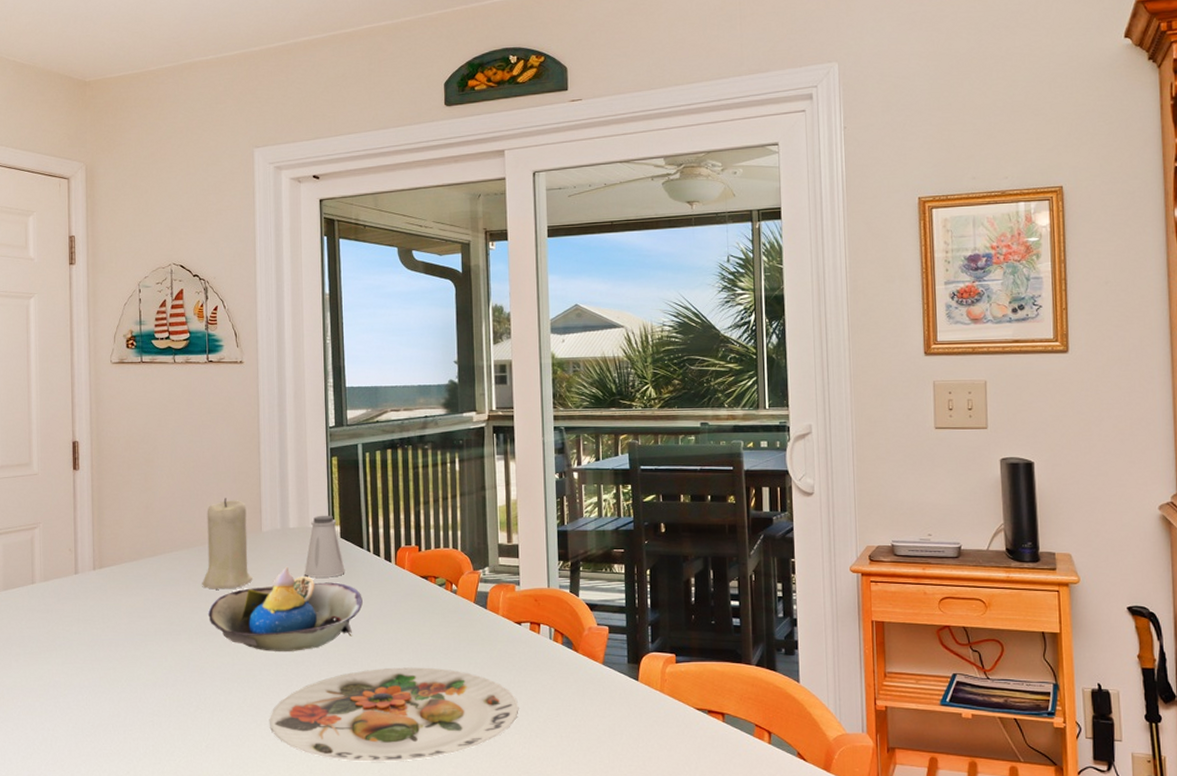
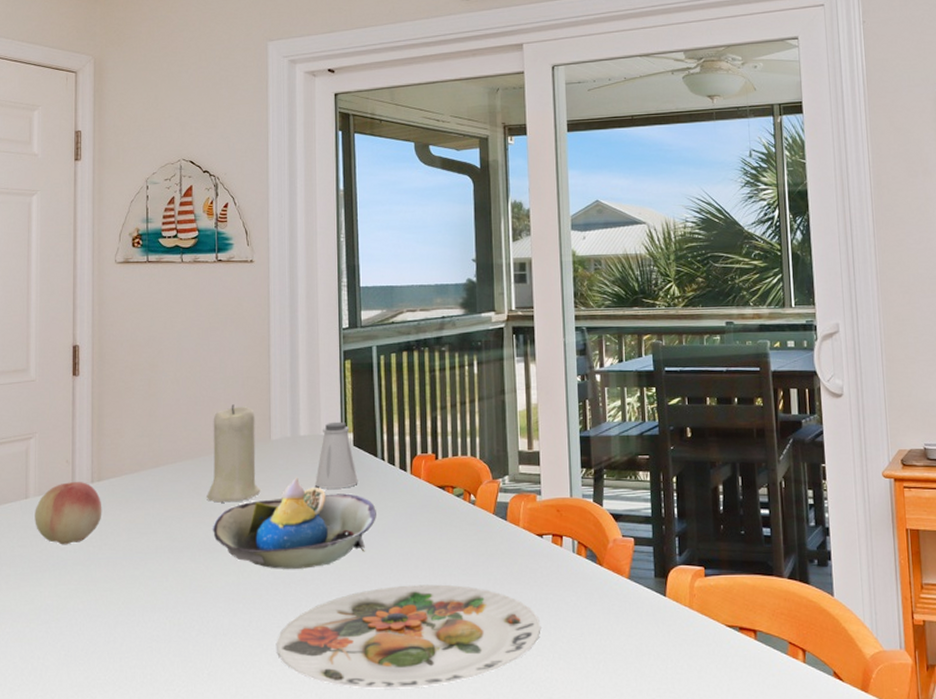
fruit: none [41,569,104,627] -> present [35,482,102,545]

